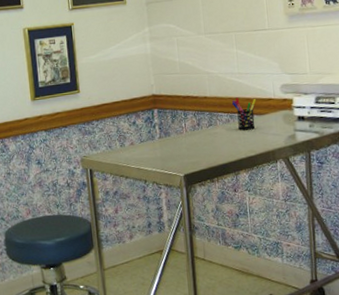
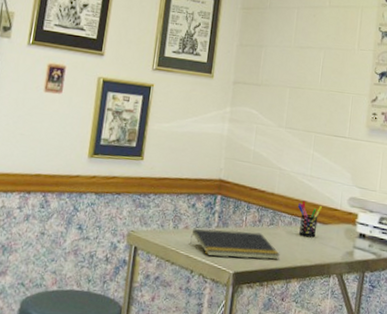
notepad: none [137,135,224,165] -> present [189,228,280,260]

